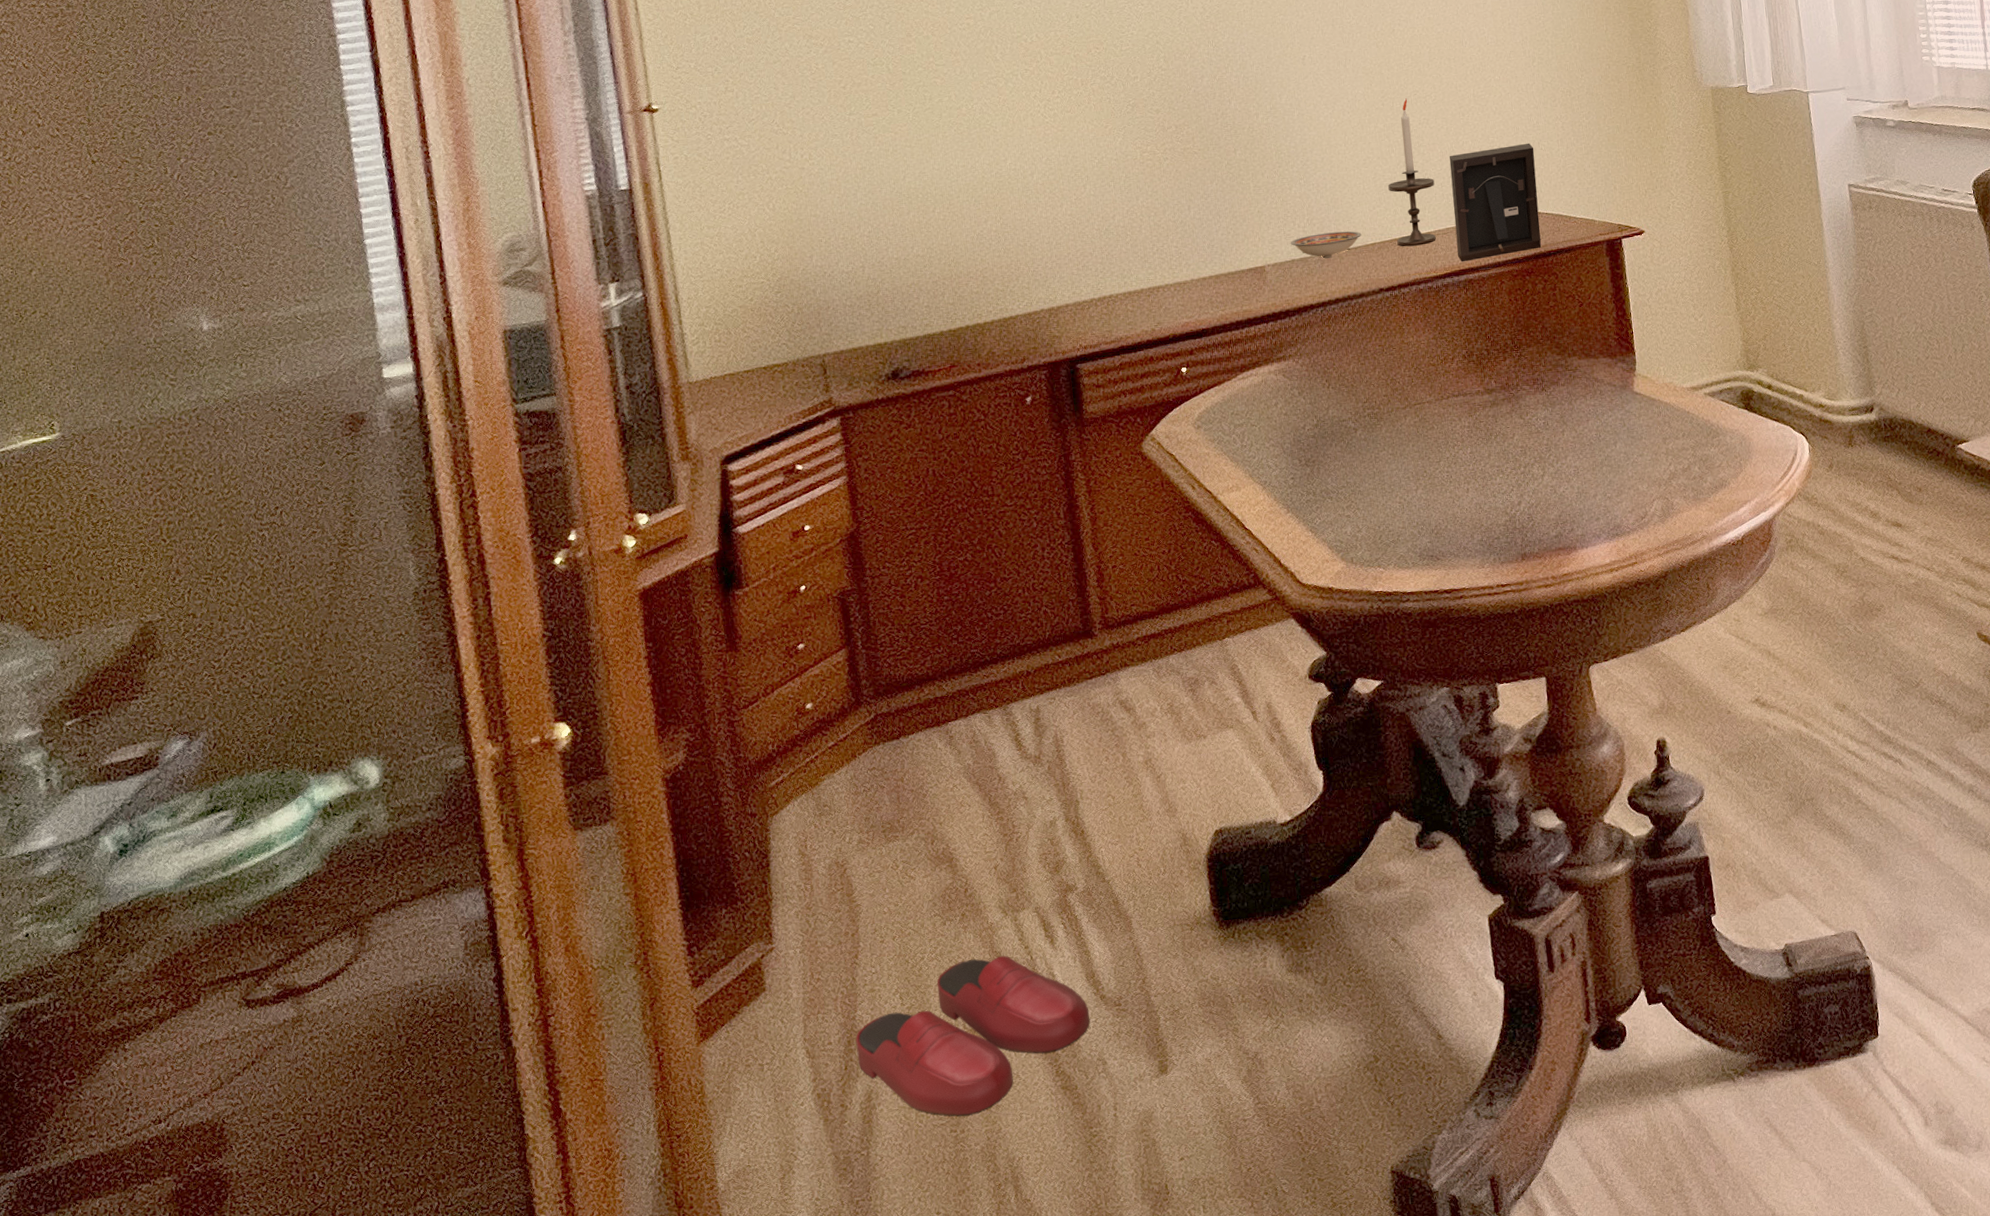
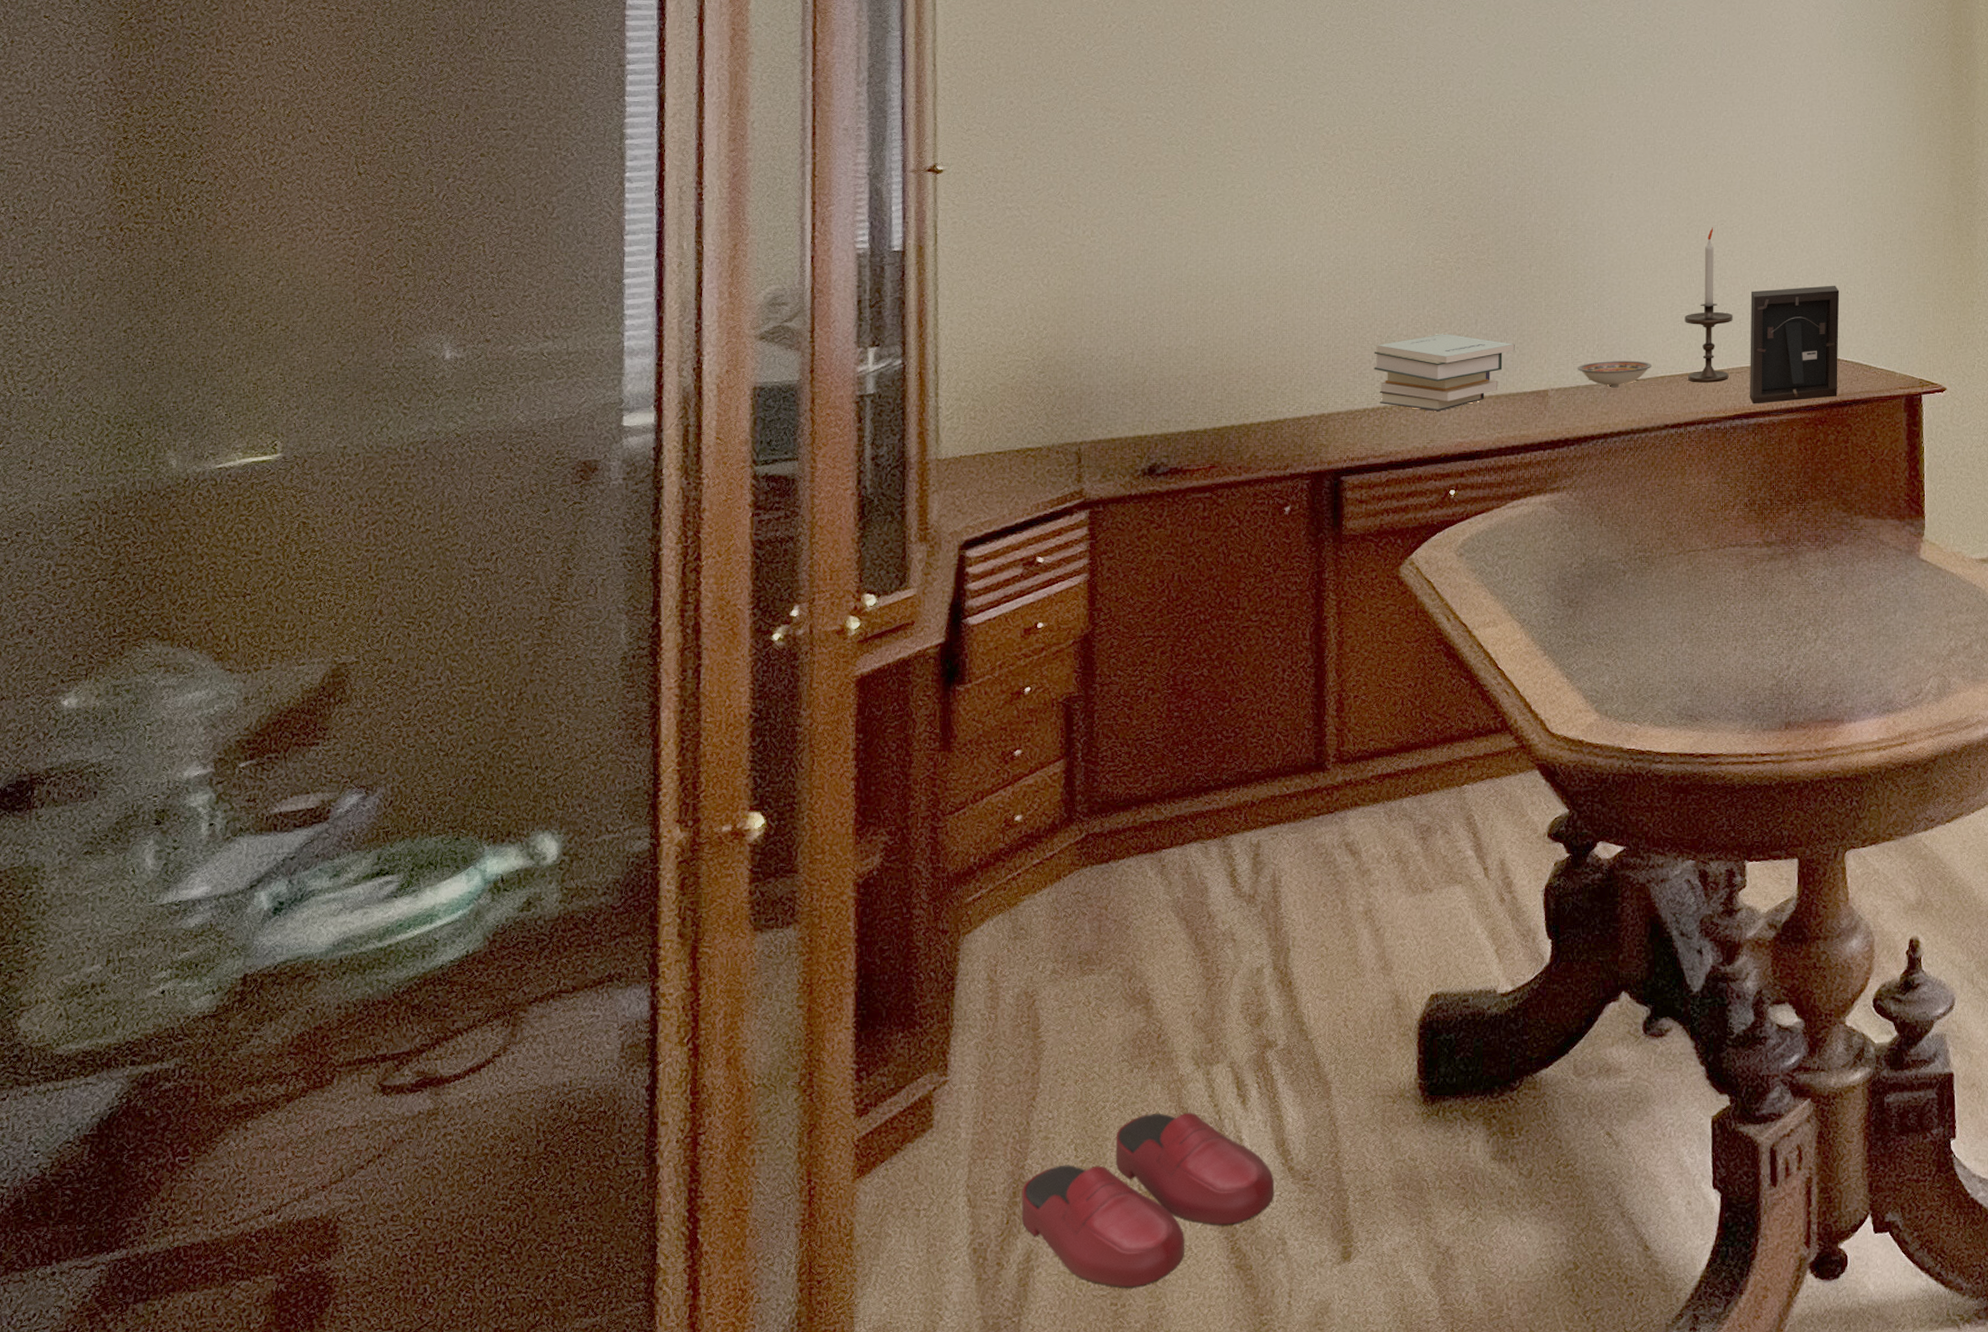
books: none [1094,221,1229,296] -> present [1374,334,1515,412]

